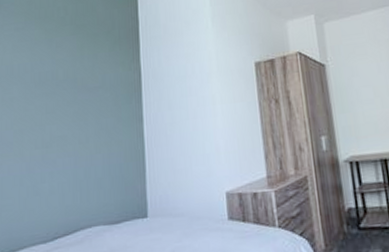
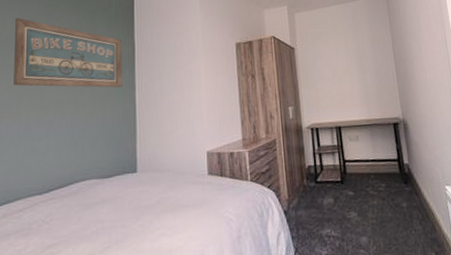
wall art: none [15,46,129,122] -> present [14,18,122,88]

